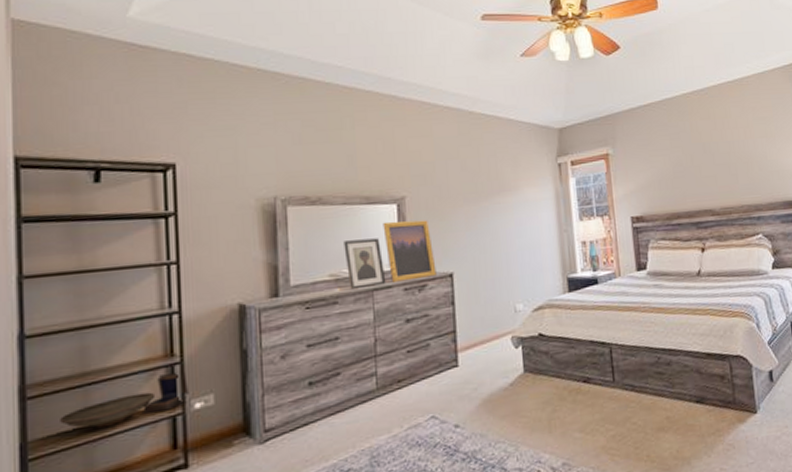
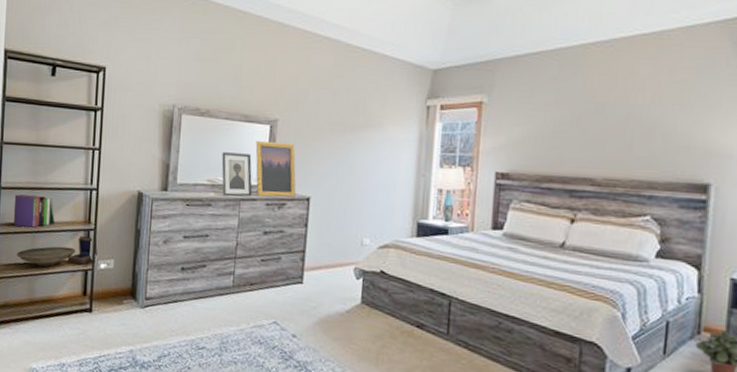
books: none [48,334,118,383] -> present [13,194,55,228]

